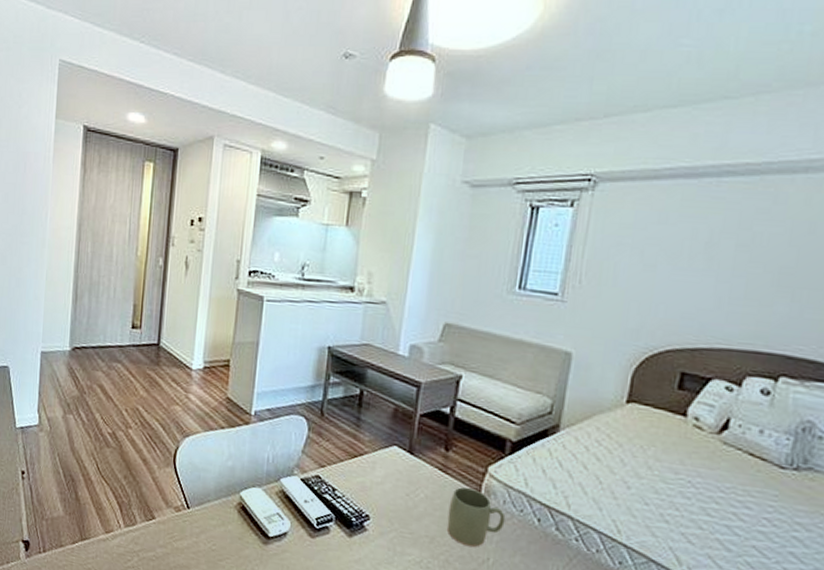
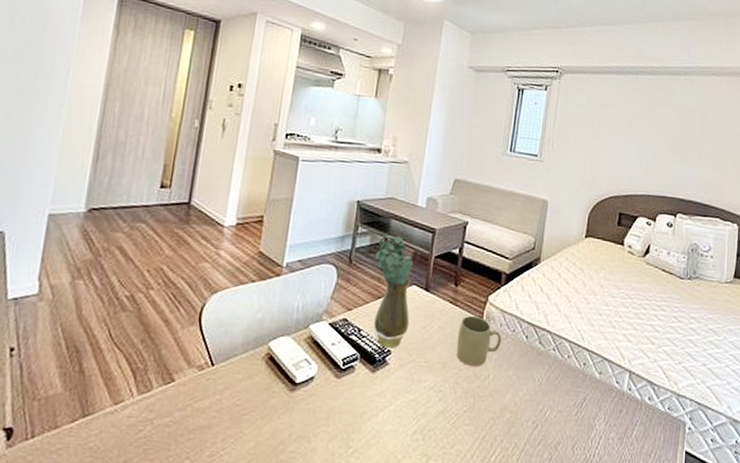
vase: none [349,383,394,514] -> present [373,232,413,348]

